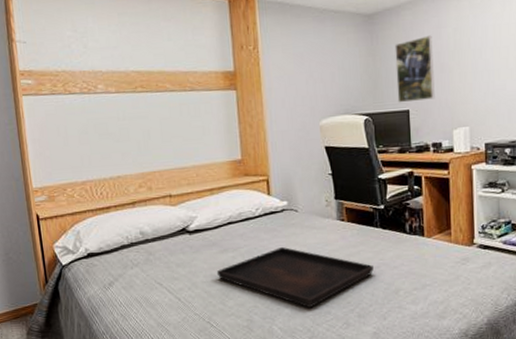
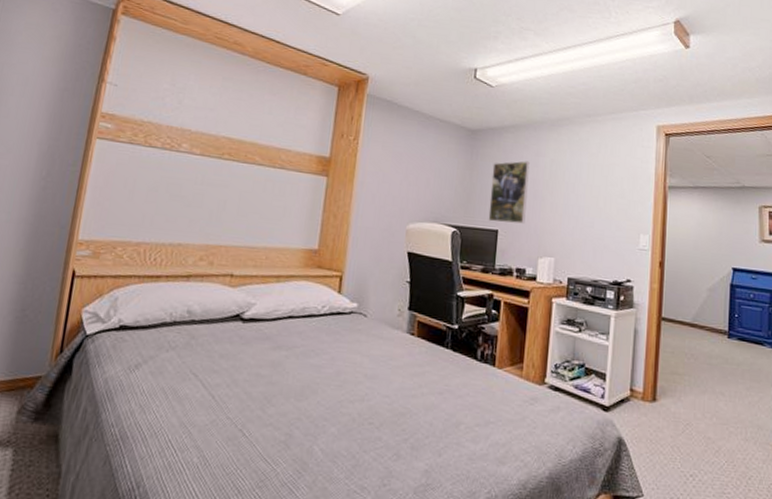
serving tray: present [216,247,374,308] -> none [263,354,437,431]

